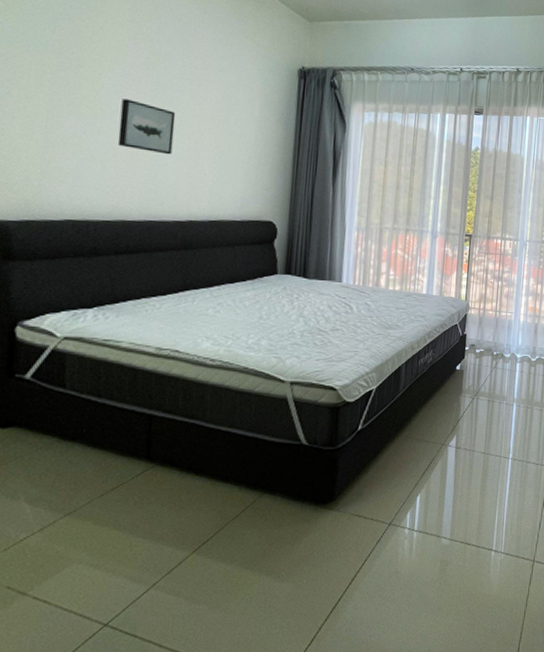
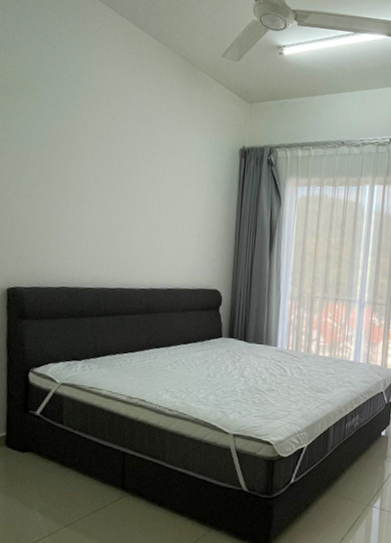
wall art: present [117,98,176,155] -> none [97,183,141,231]

